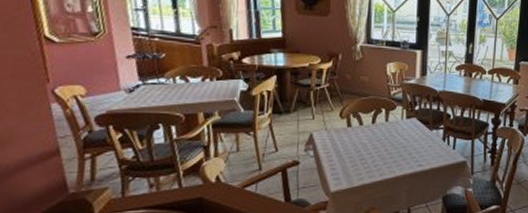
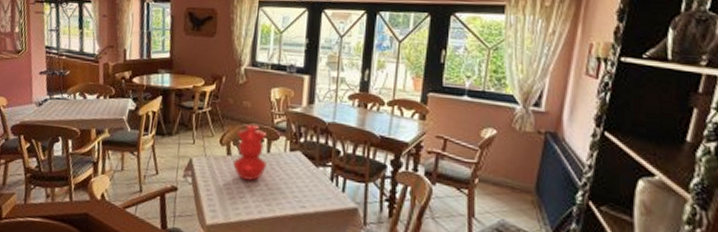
vase: none [354,97,386,148] -> present [233,124,267,181]

